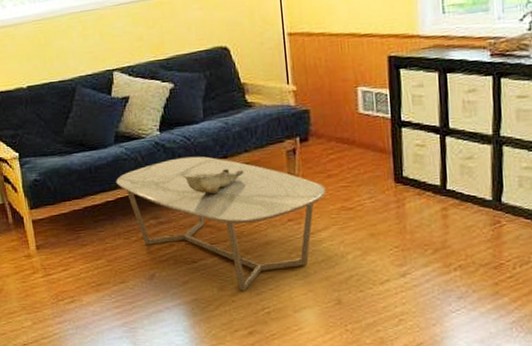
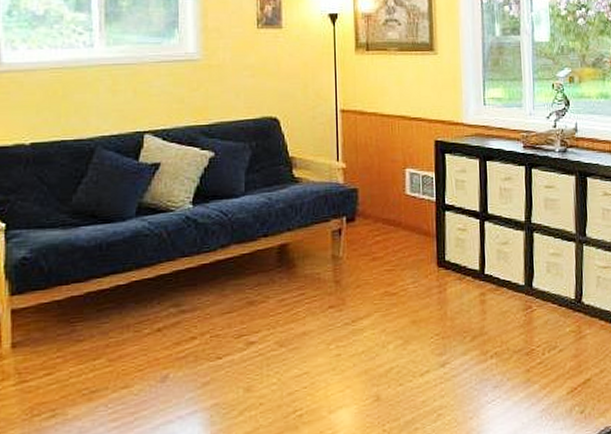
coffee table: present [116,156,326,291] -> none [132,233,370,391]
decorative bowl: present [182,169,244,194] -> none [214,249,285,277]

